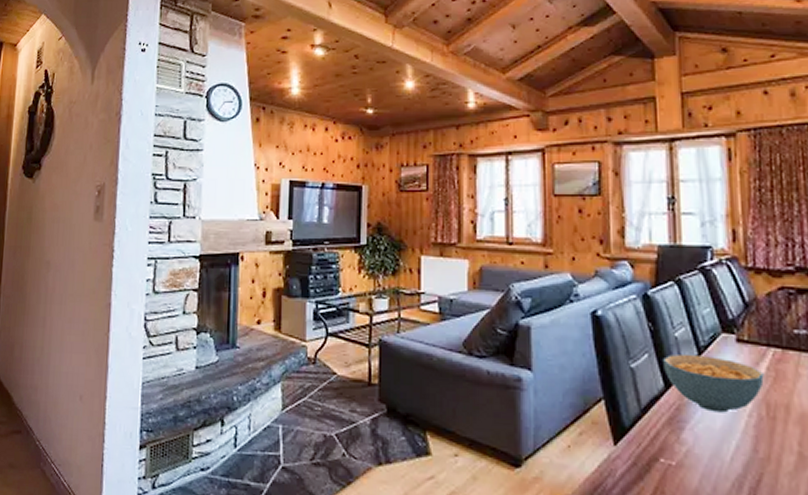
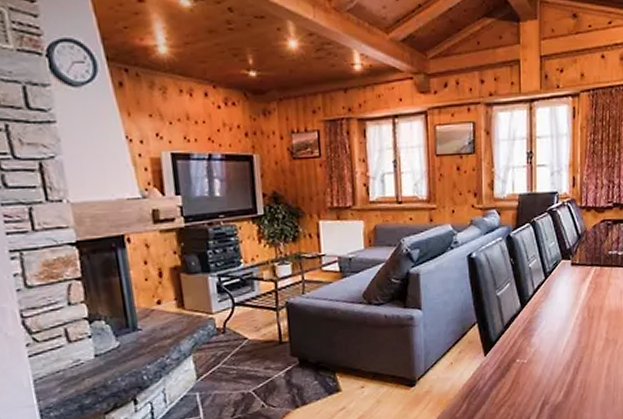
cereal bowl: present [663,353,764,413] -> none [521,279,588,320]

